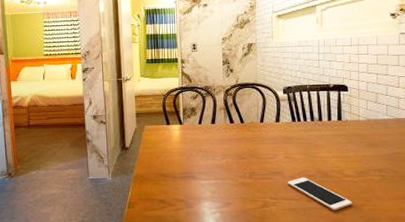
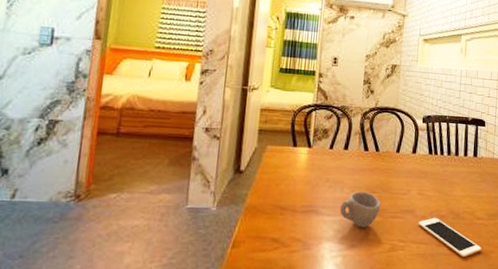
cup: none [214,158,251,189] -> present [340,191,381,228]

